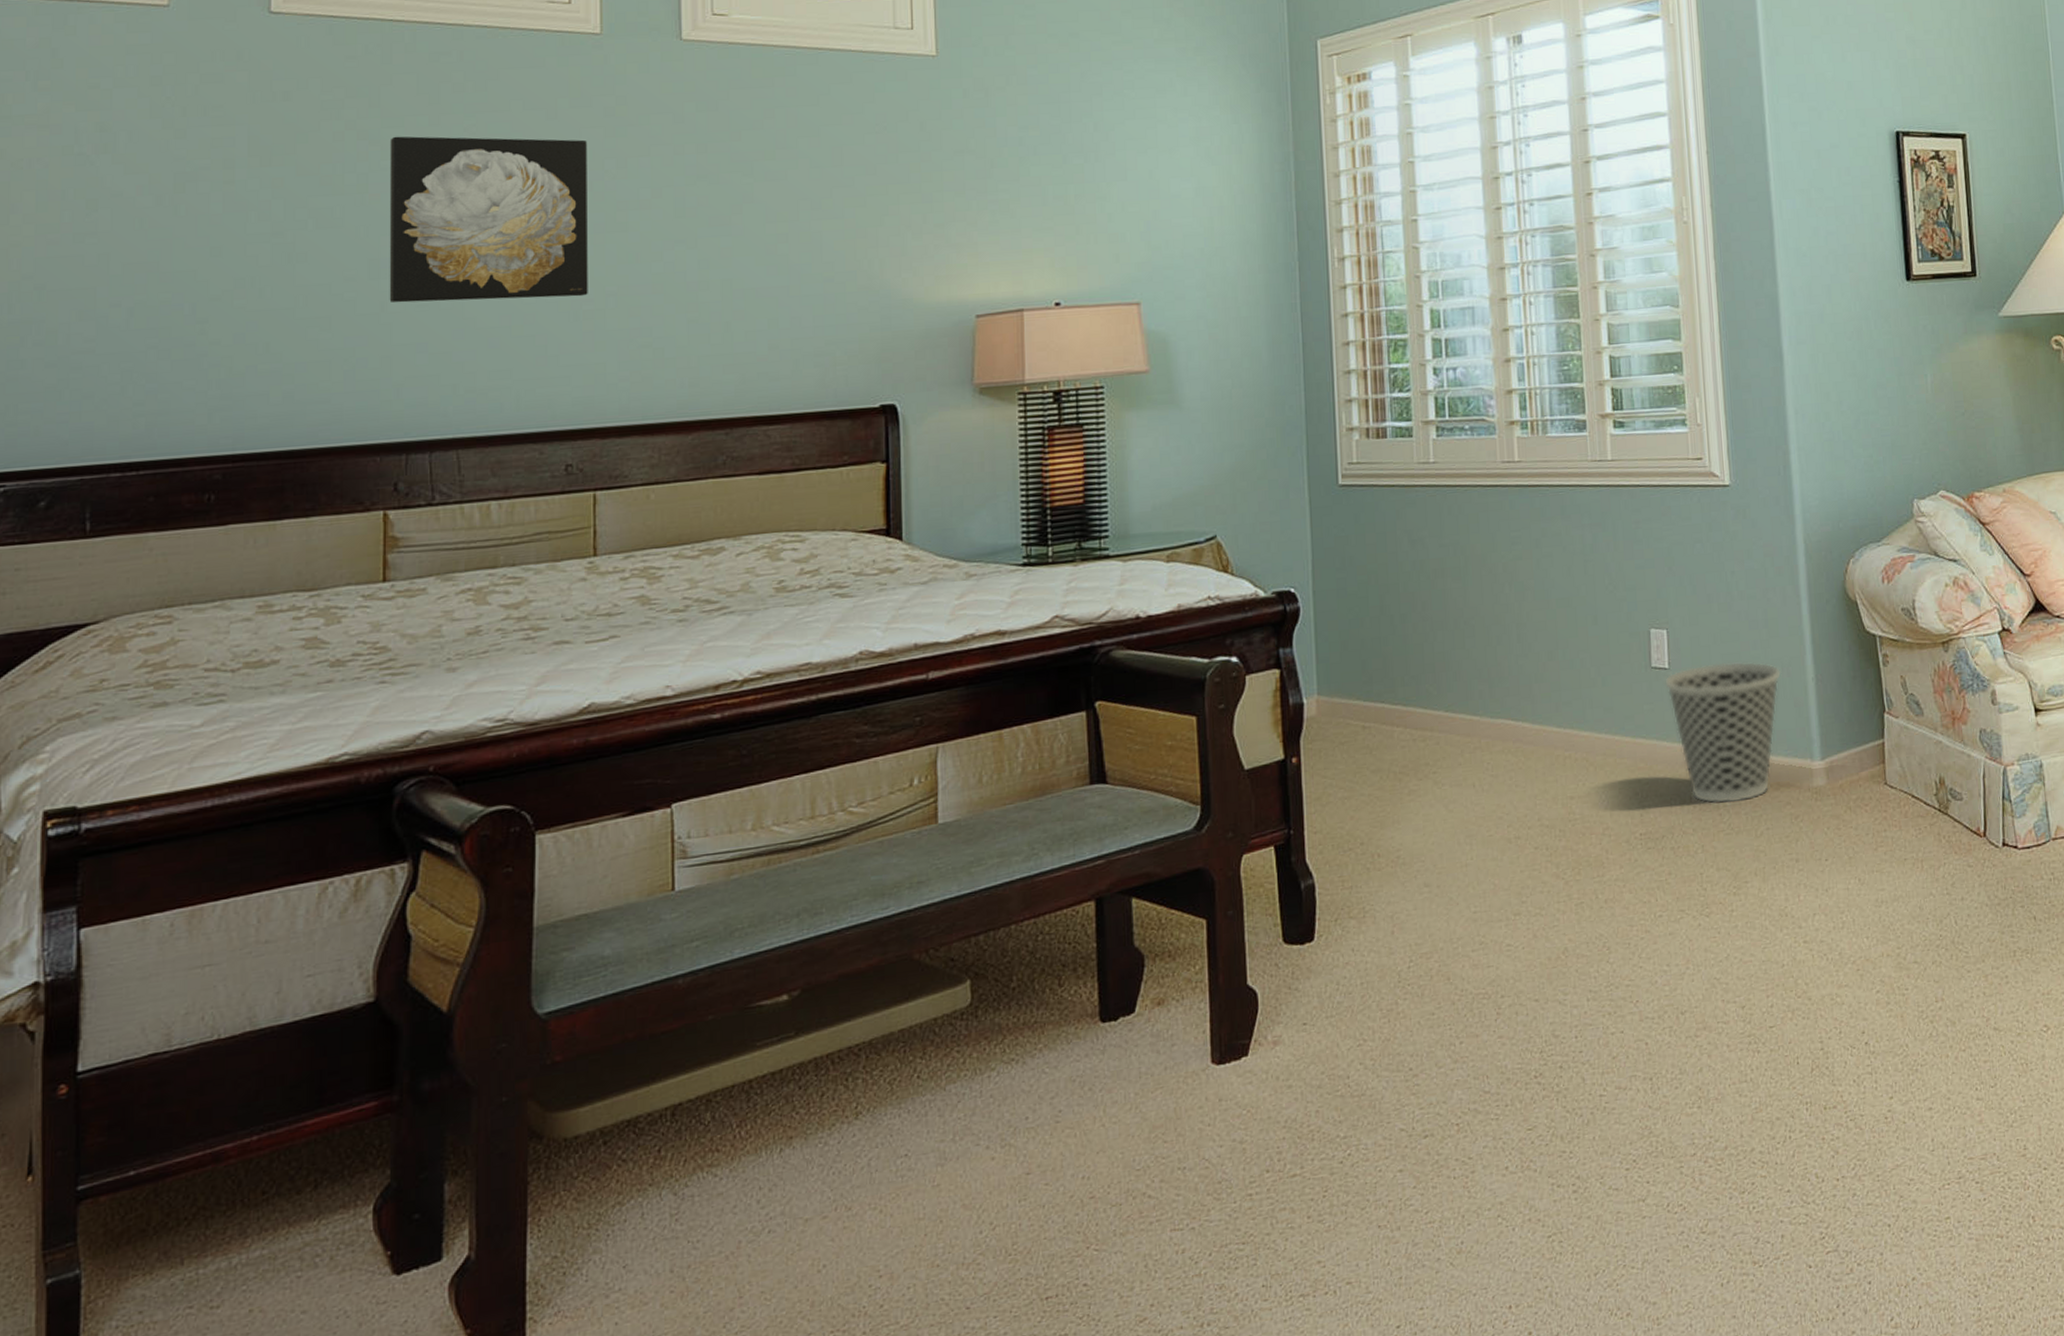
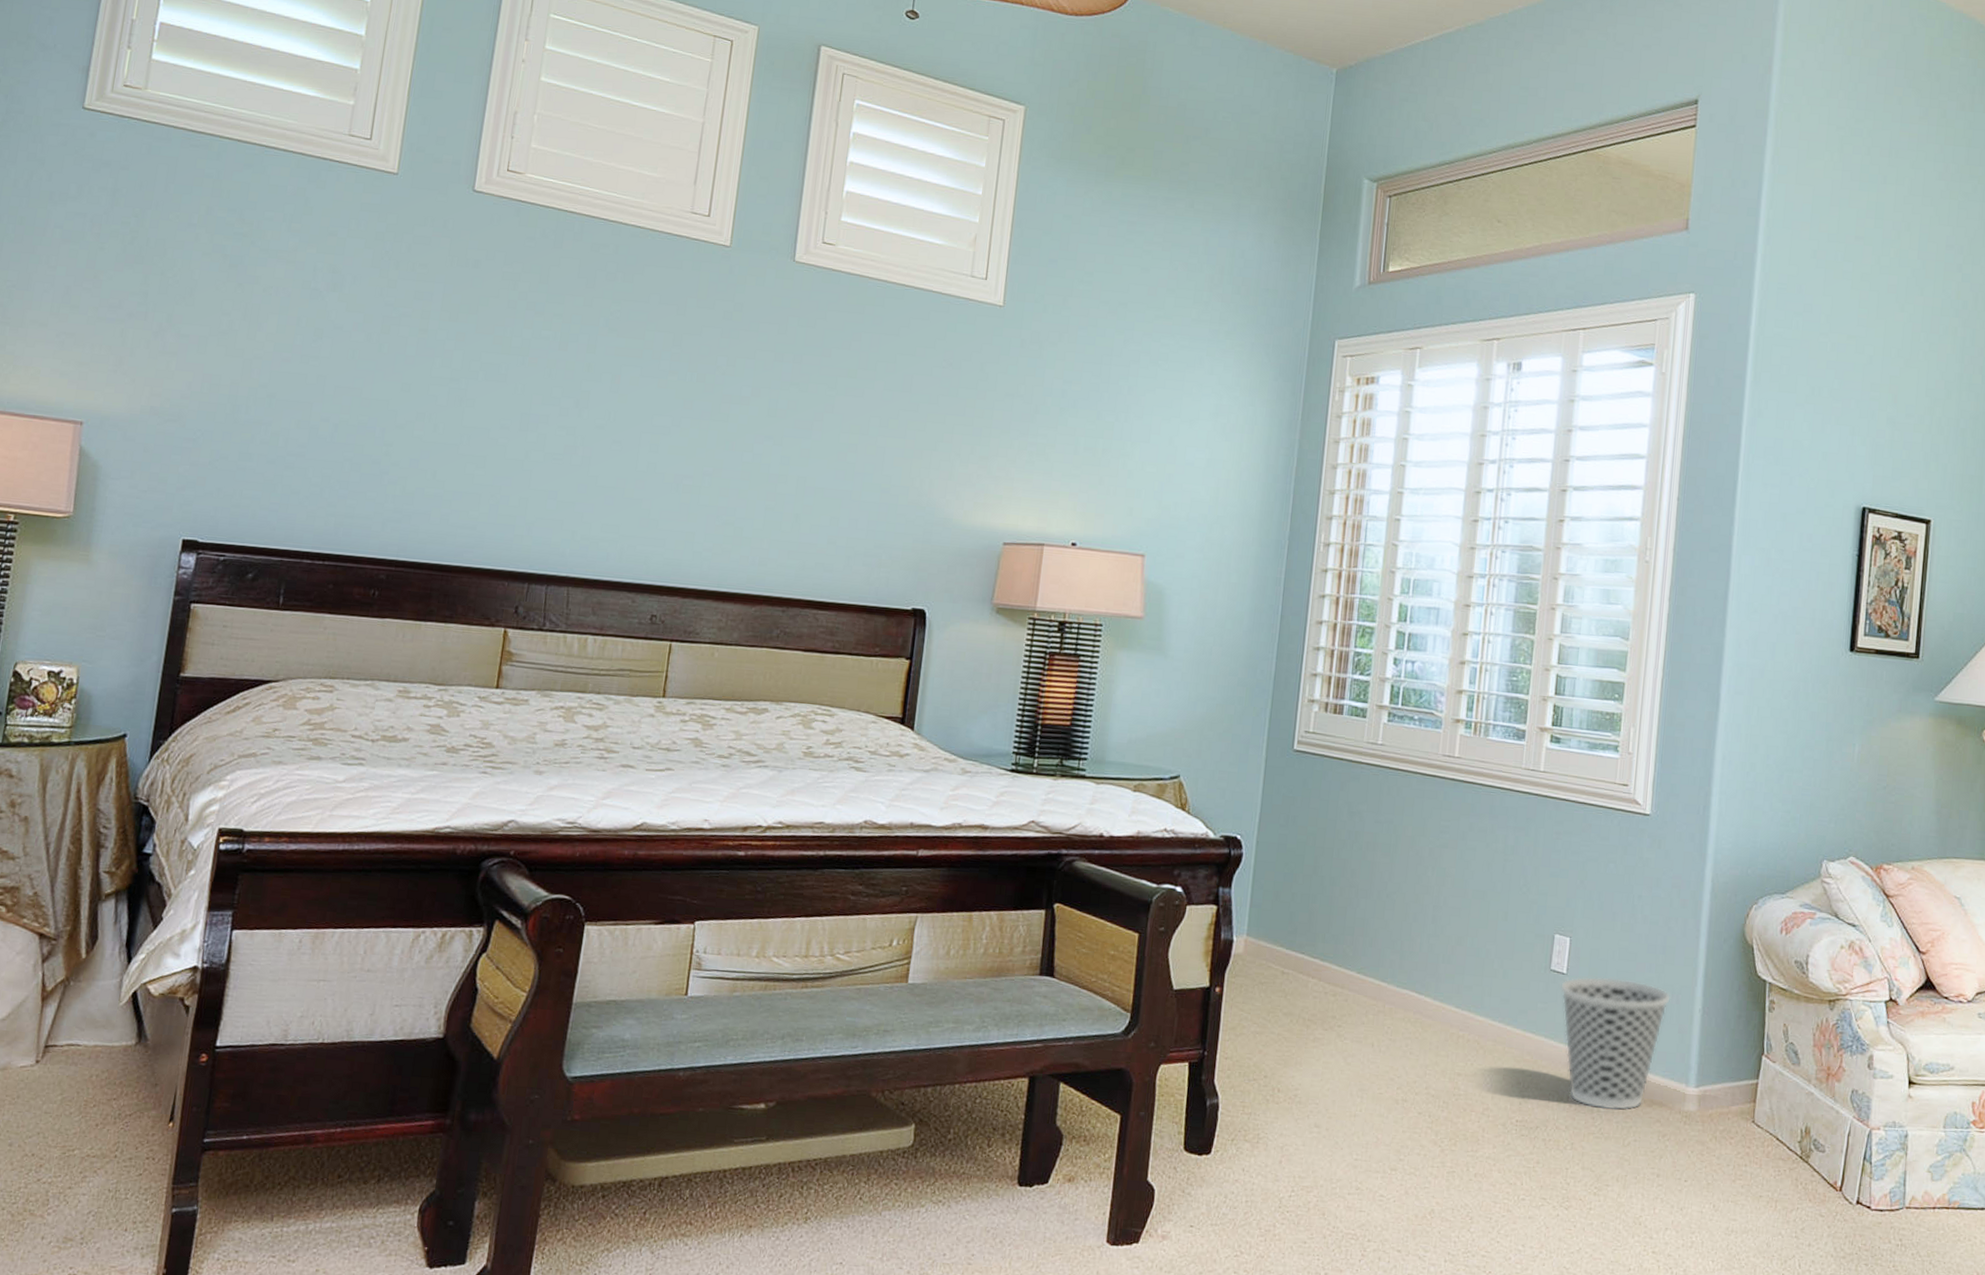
wall art: present [389,136,588,303] -> none [533,311,706,472]

